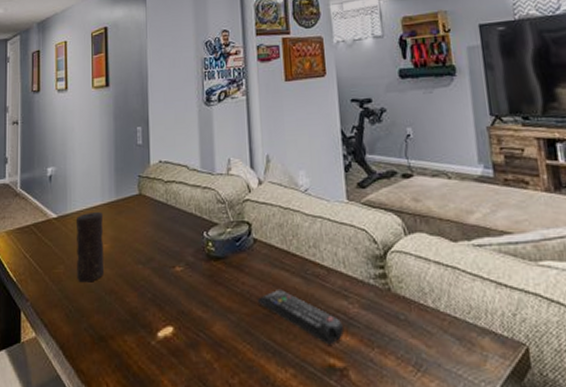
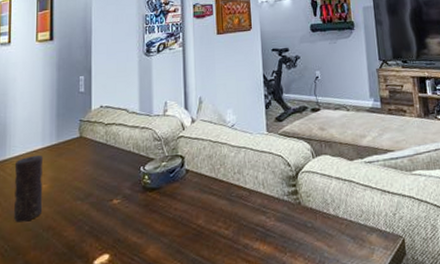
remote control: present [257,288,344,345] -> none [188,210,262,255]

